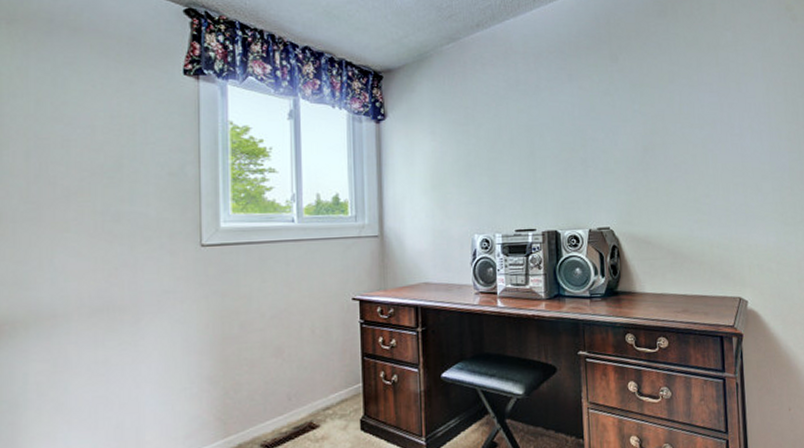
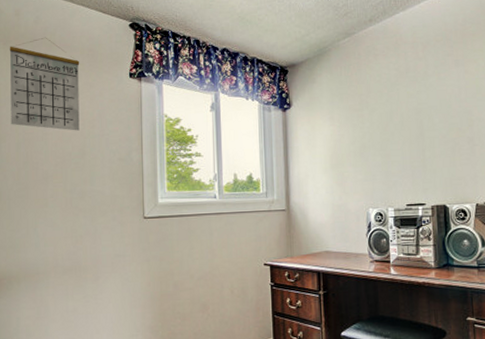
calendar: none [15,18,116,138] -> present [9,37,80,131]

